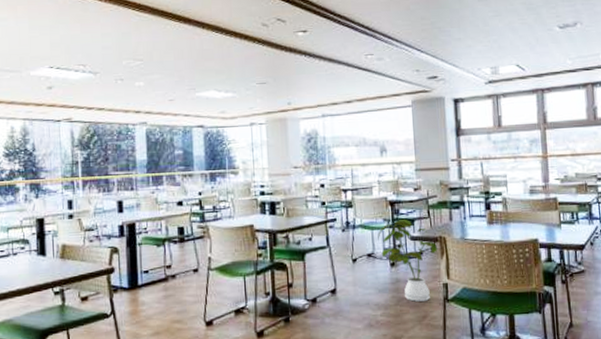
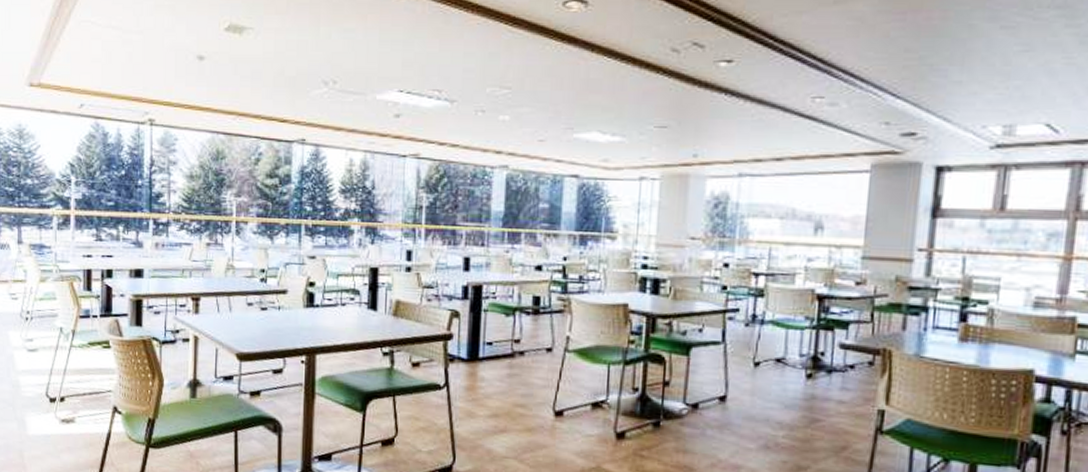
house plant: present [378,219,439,302] -> none [793,320,881,429]

